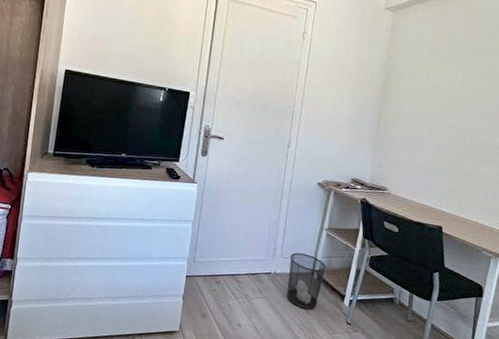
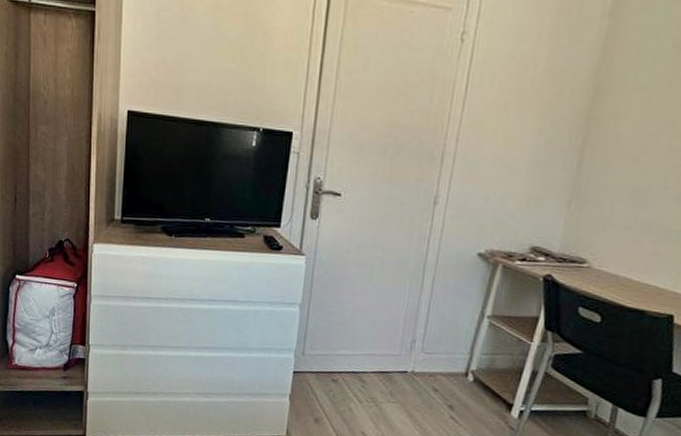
waste bin: present [287,253,327,310] -> none [429,347,488,421]

